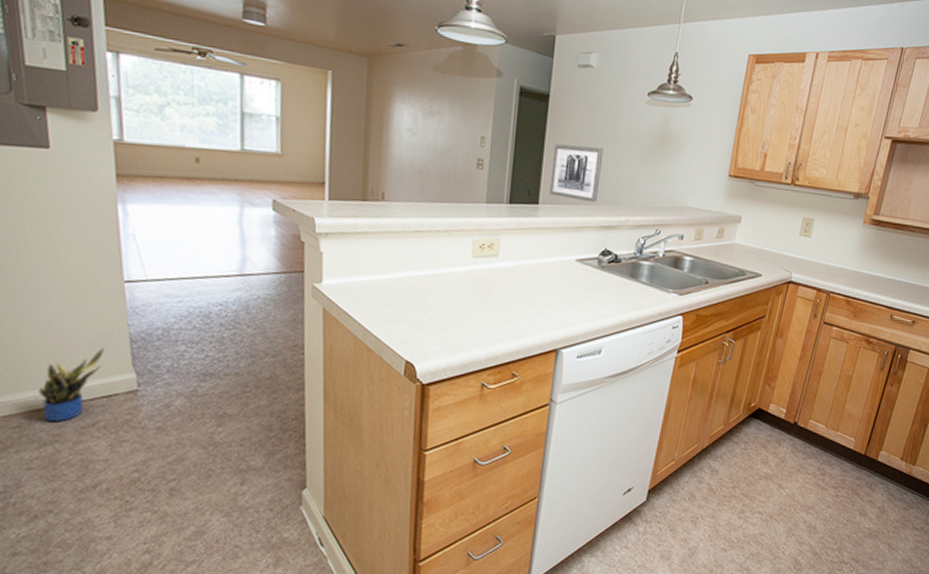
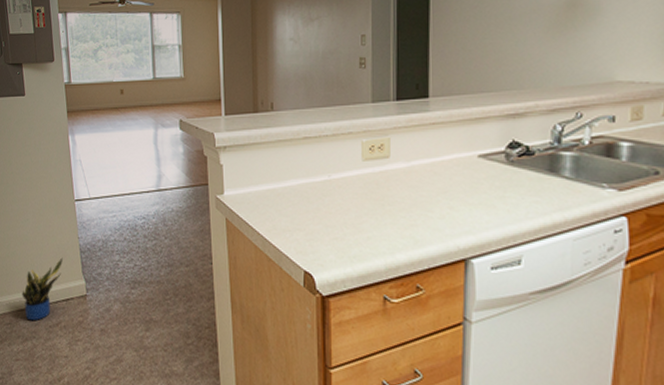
wall art: present [550,144,604,203] -> none [439,26,499,90]

